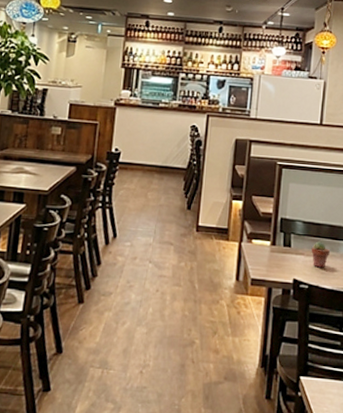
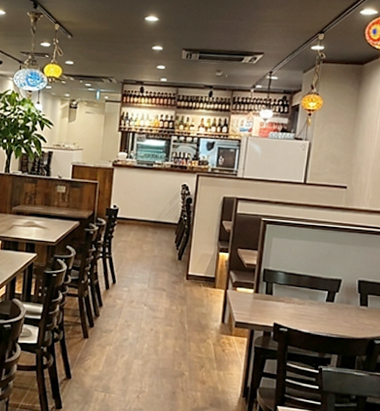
potted succulent: present [311,241,330,268] -> none [291,290,309,314]

